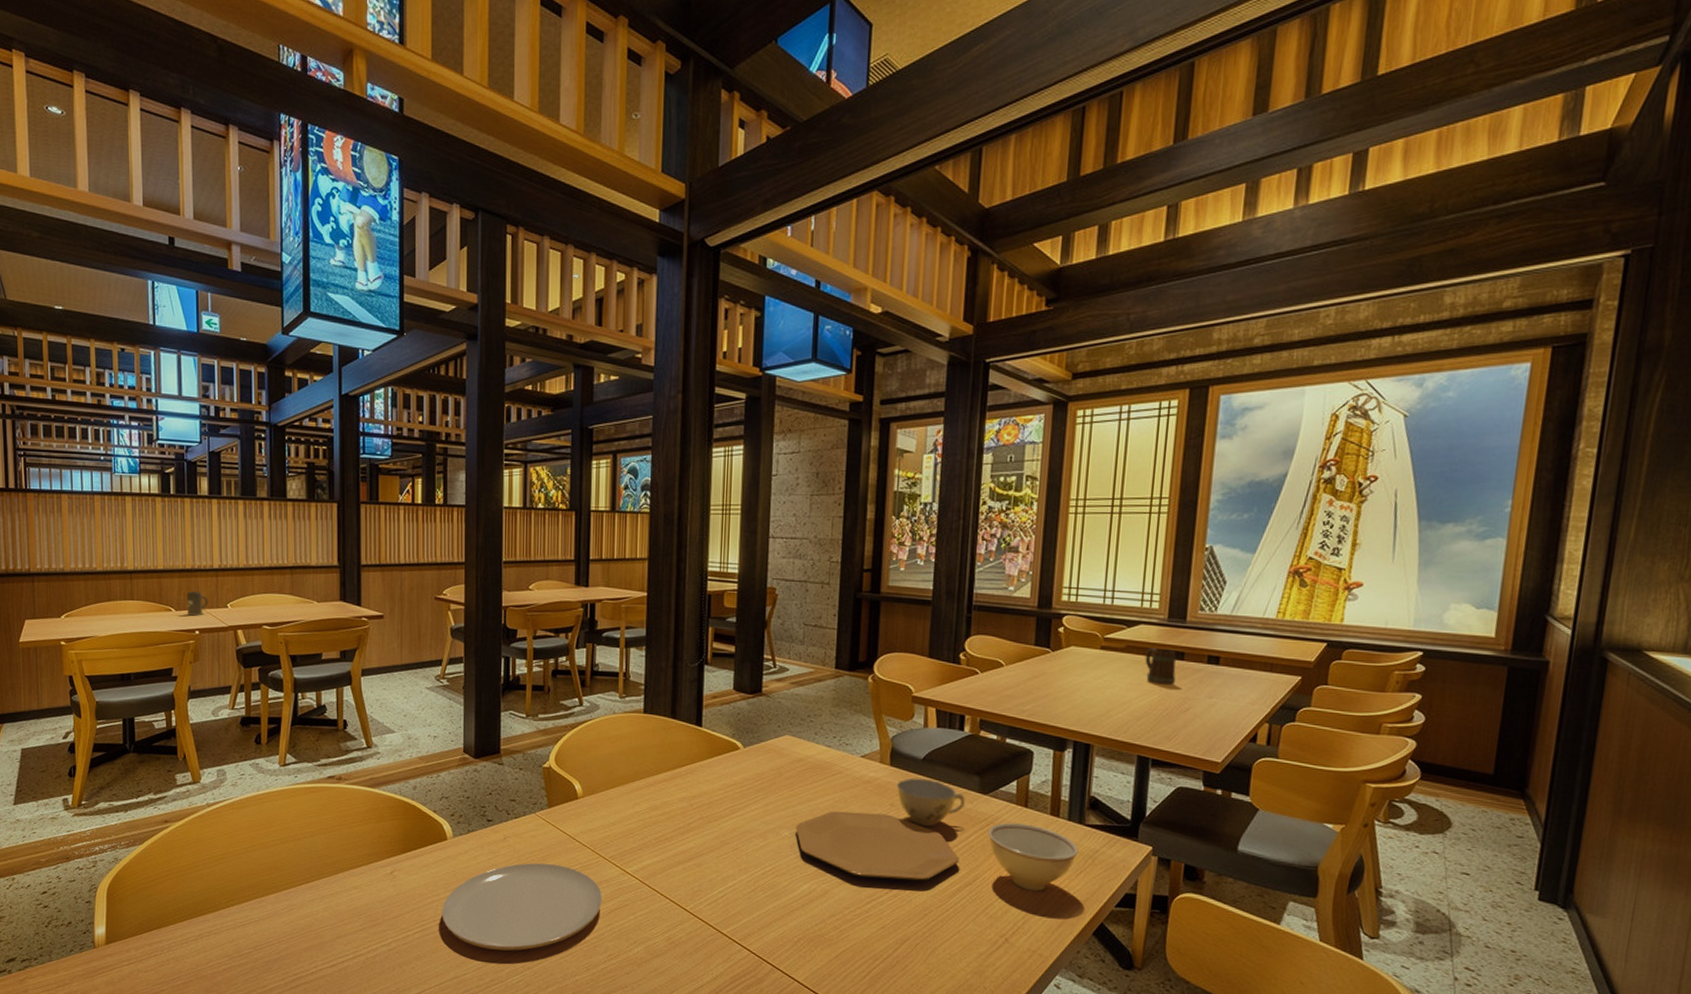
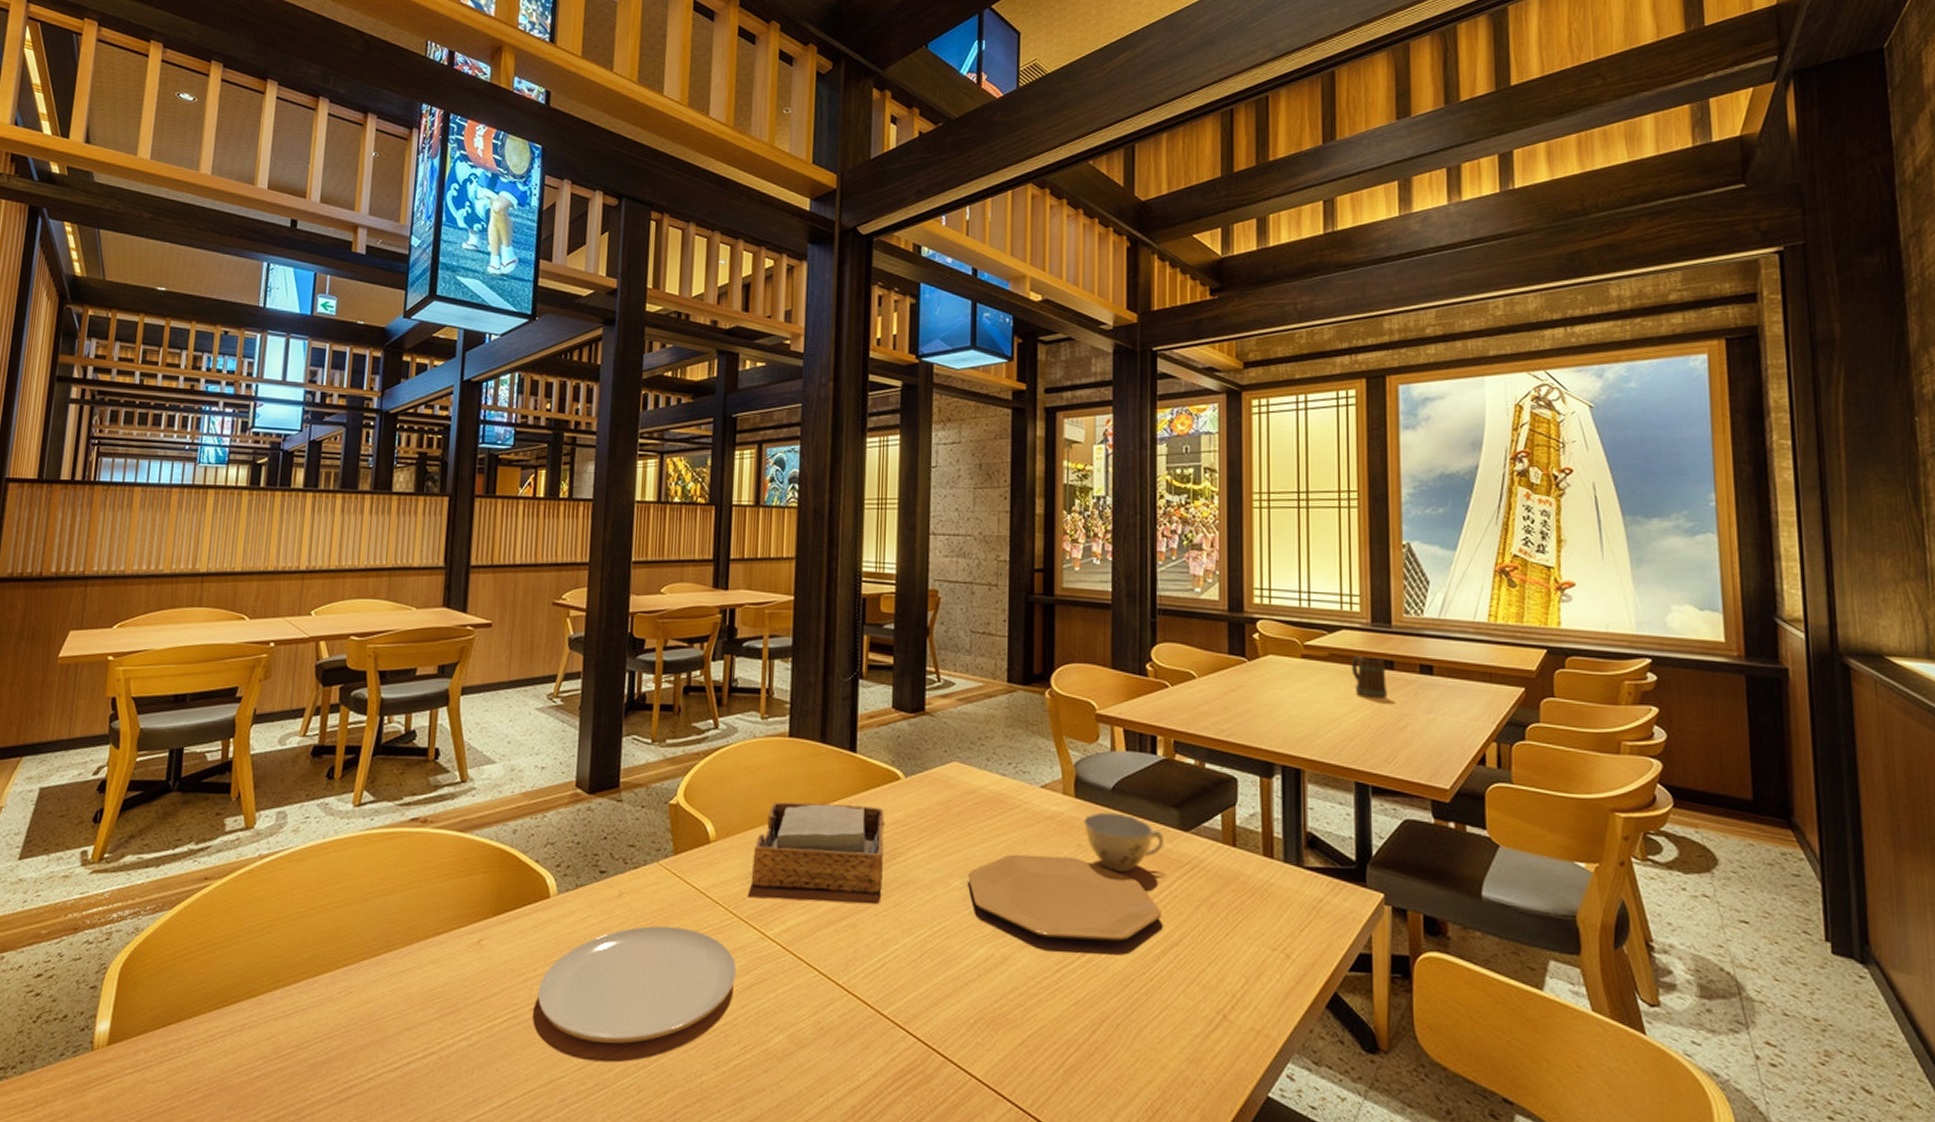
beer mug: present [186,591,208,616] -> none [262,596,289,625]
napkin holder: none [613,766,726,842] -> present [751,802,886,895]
bowl: present [988,823,1079,892] -> none [1193,866,1300,953]

